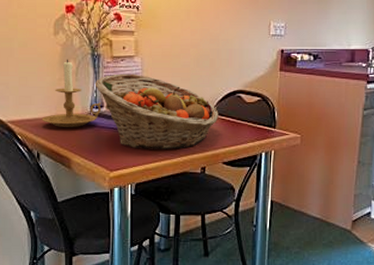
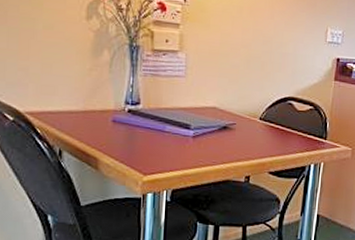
candle holder: present [41,59,102,127] -> none [66,47,138,125]
fruit basket: present [94,73,219,150] -> none [131,69,268,156]

